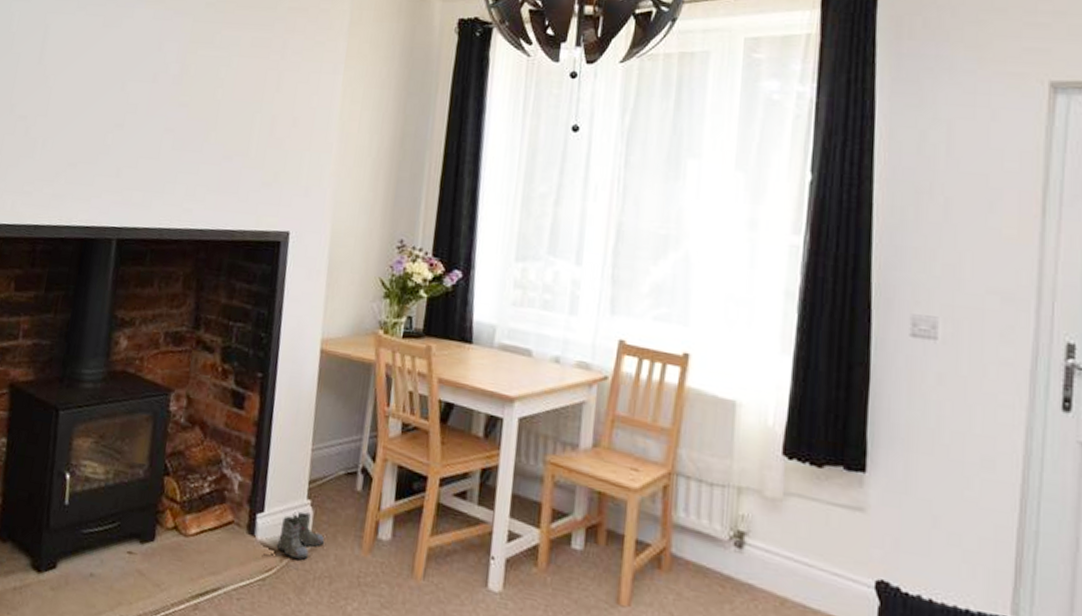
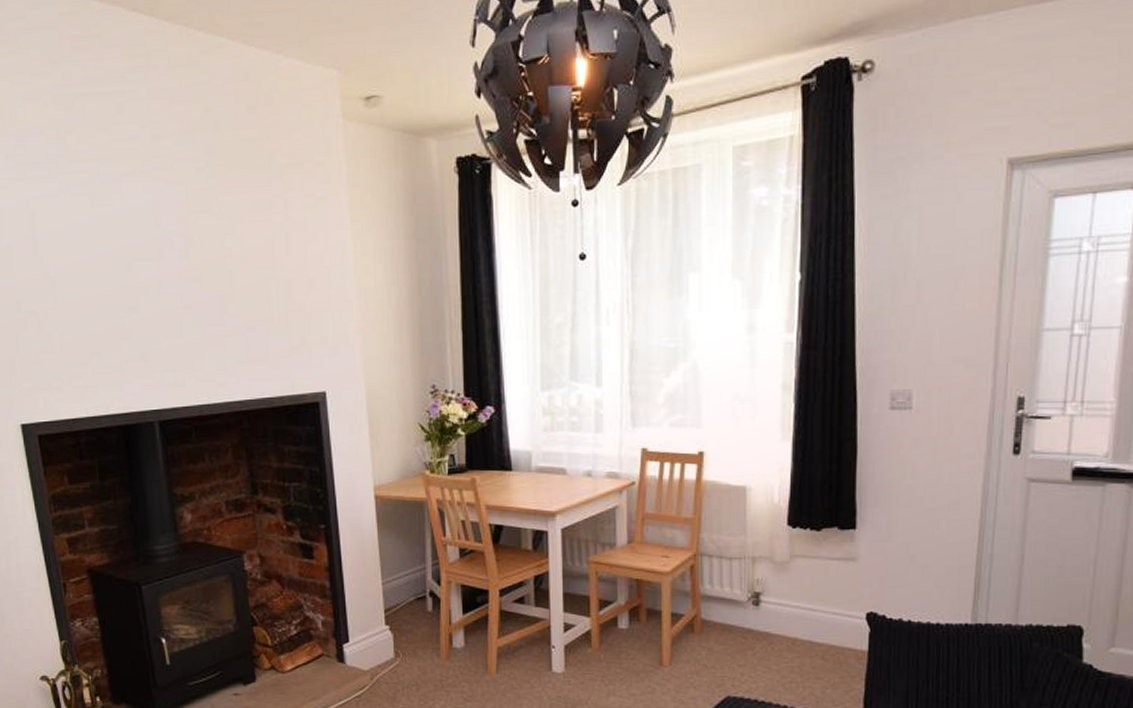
boots: present [276,511,325,560] -> none [365,636,407,675]

